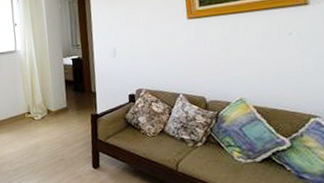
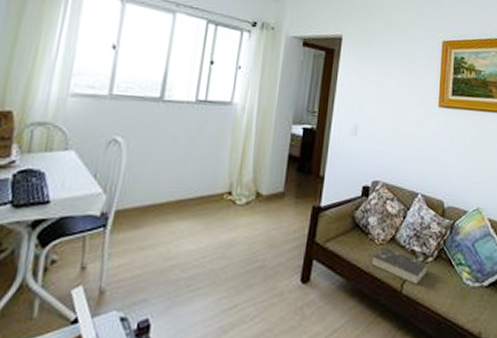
book: none [146,138,200,165] -> present [371,247,429,286]

